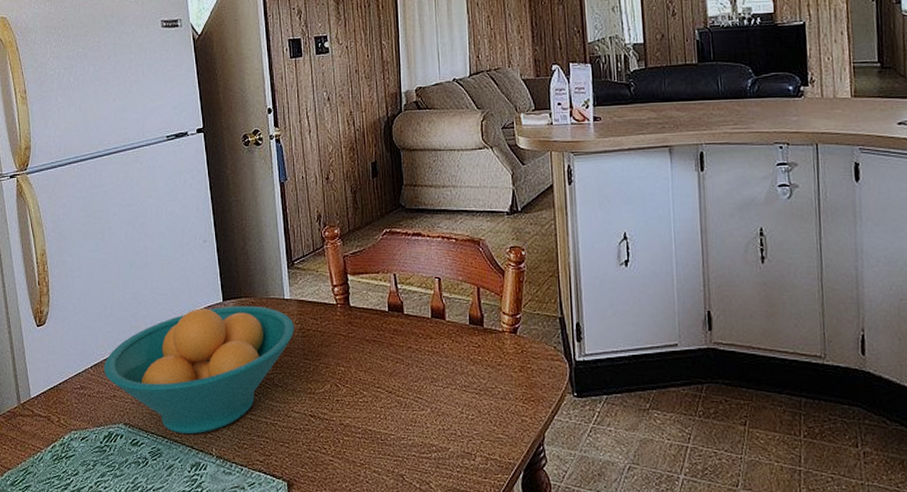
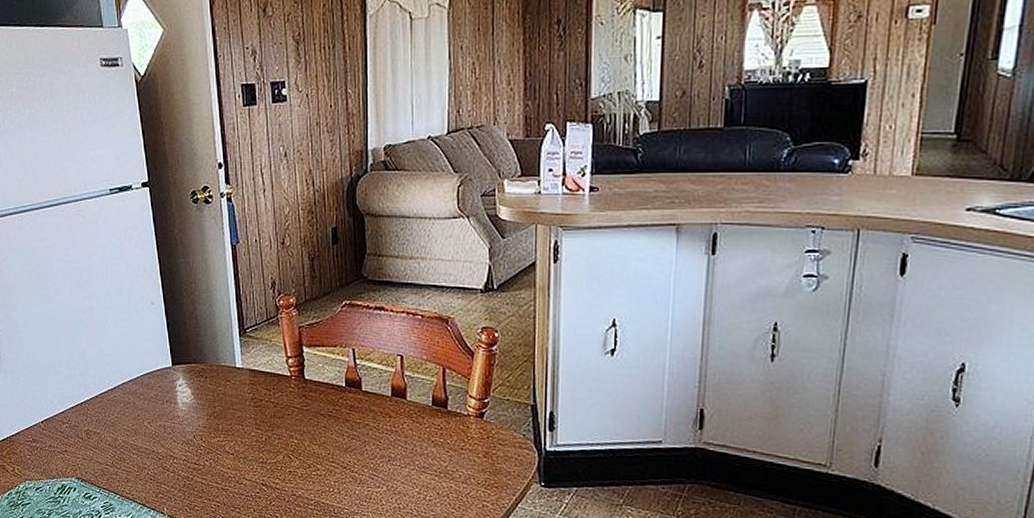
fruit bowl: present [103,305,295,435] -> none [54,371,247,493]

